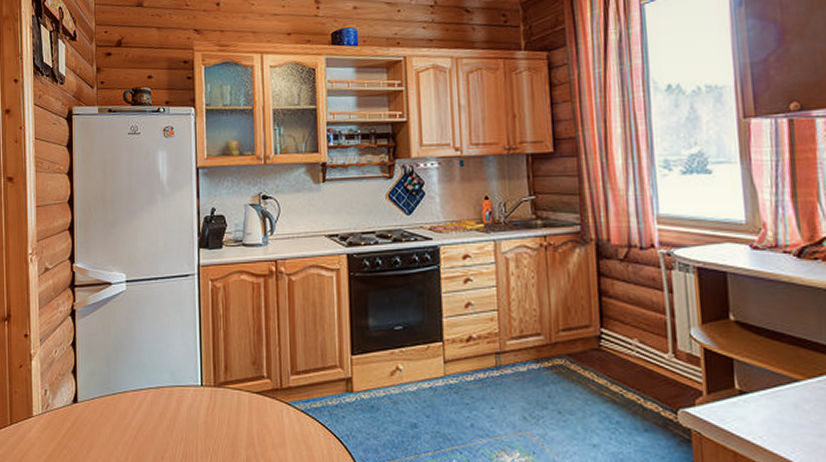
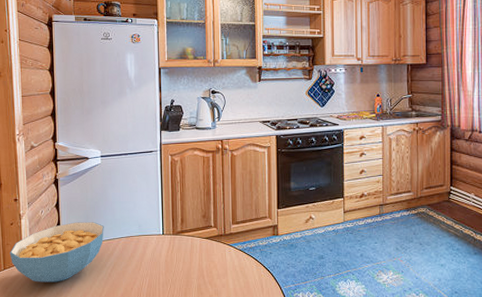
cereal bowl: none [17,366,129,445] -> present [9,222,104,282]

